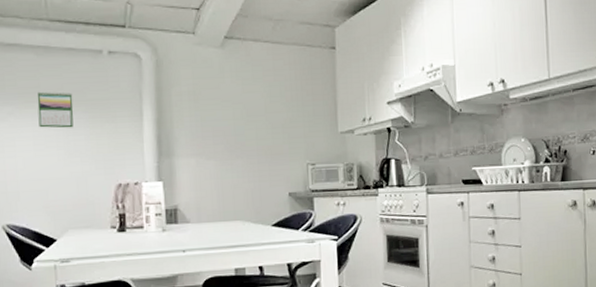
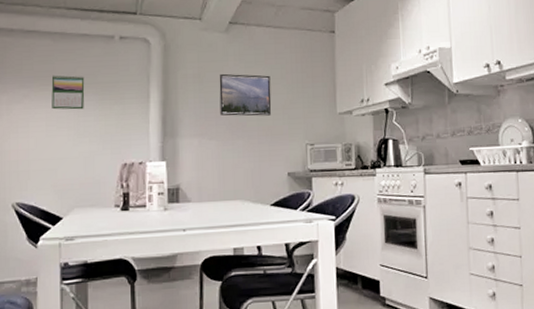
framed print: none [215,91,271,136] -> present [219,73,272,116]

